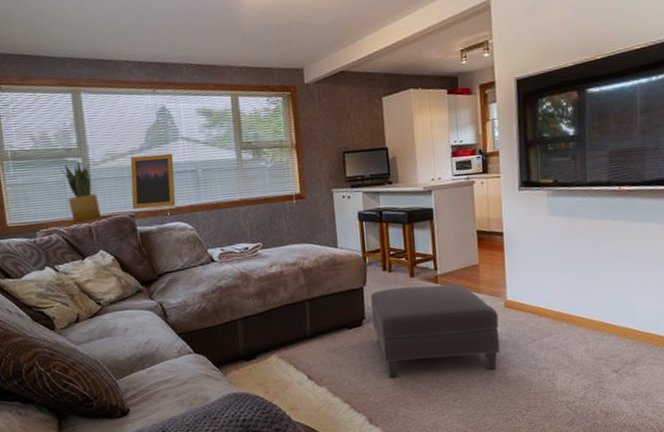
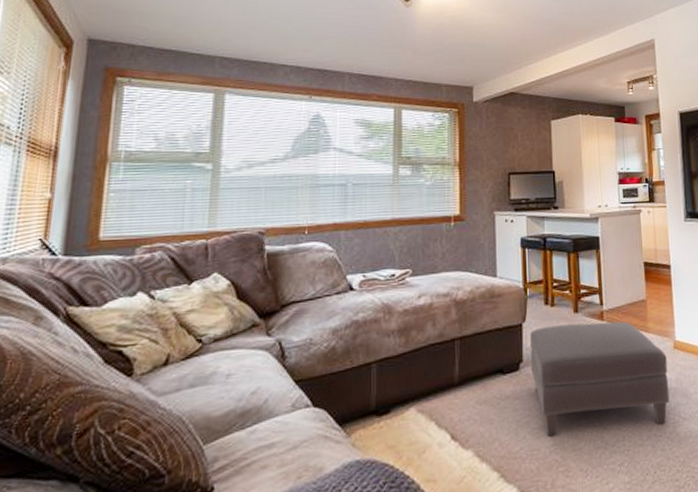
planter: present [57,160,101,223] -> none [180,166,224,239]
picture frame: present [130,153,176,209] -> none [264,164,321,225]

